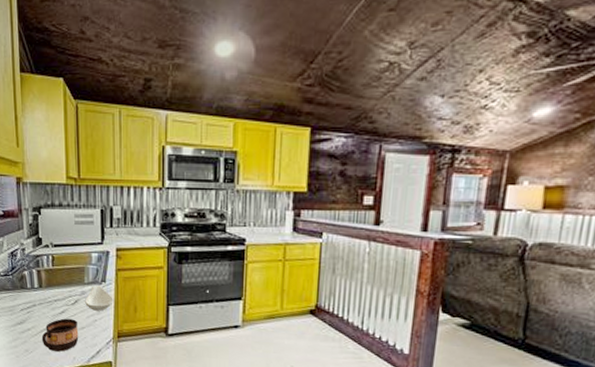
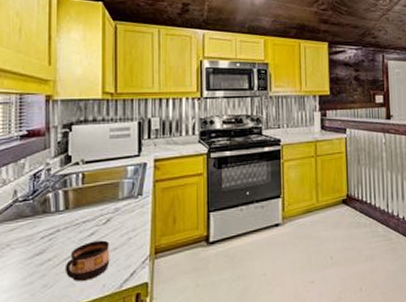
spoon rest: present [85,285,113,311] -> none [119,200,150,228]

